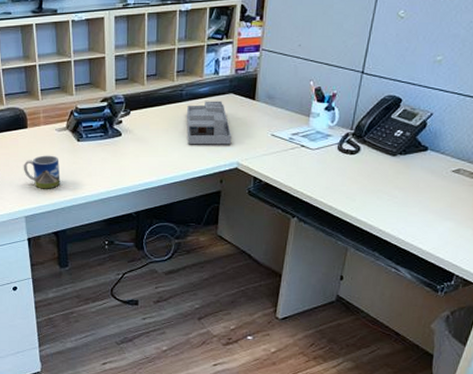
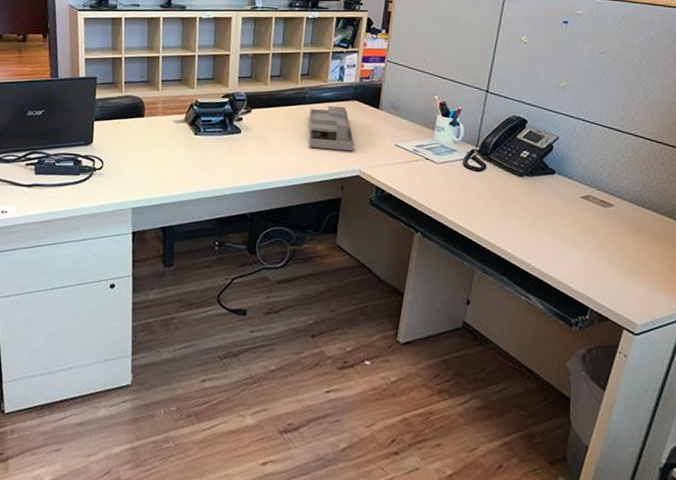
mug: present [23,155,60,189] -> none [135,146,174,182]

